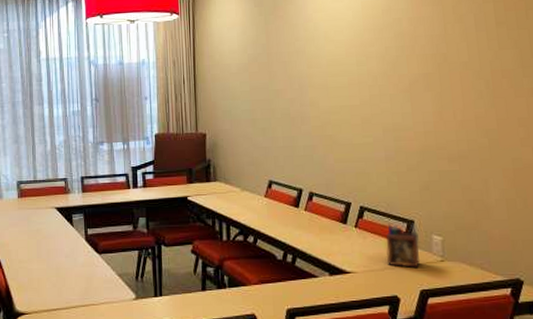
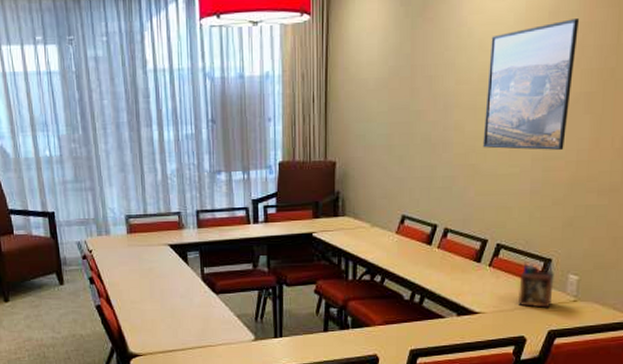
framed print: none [335,15,411,123] -> present [482,19,579,150]

